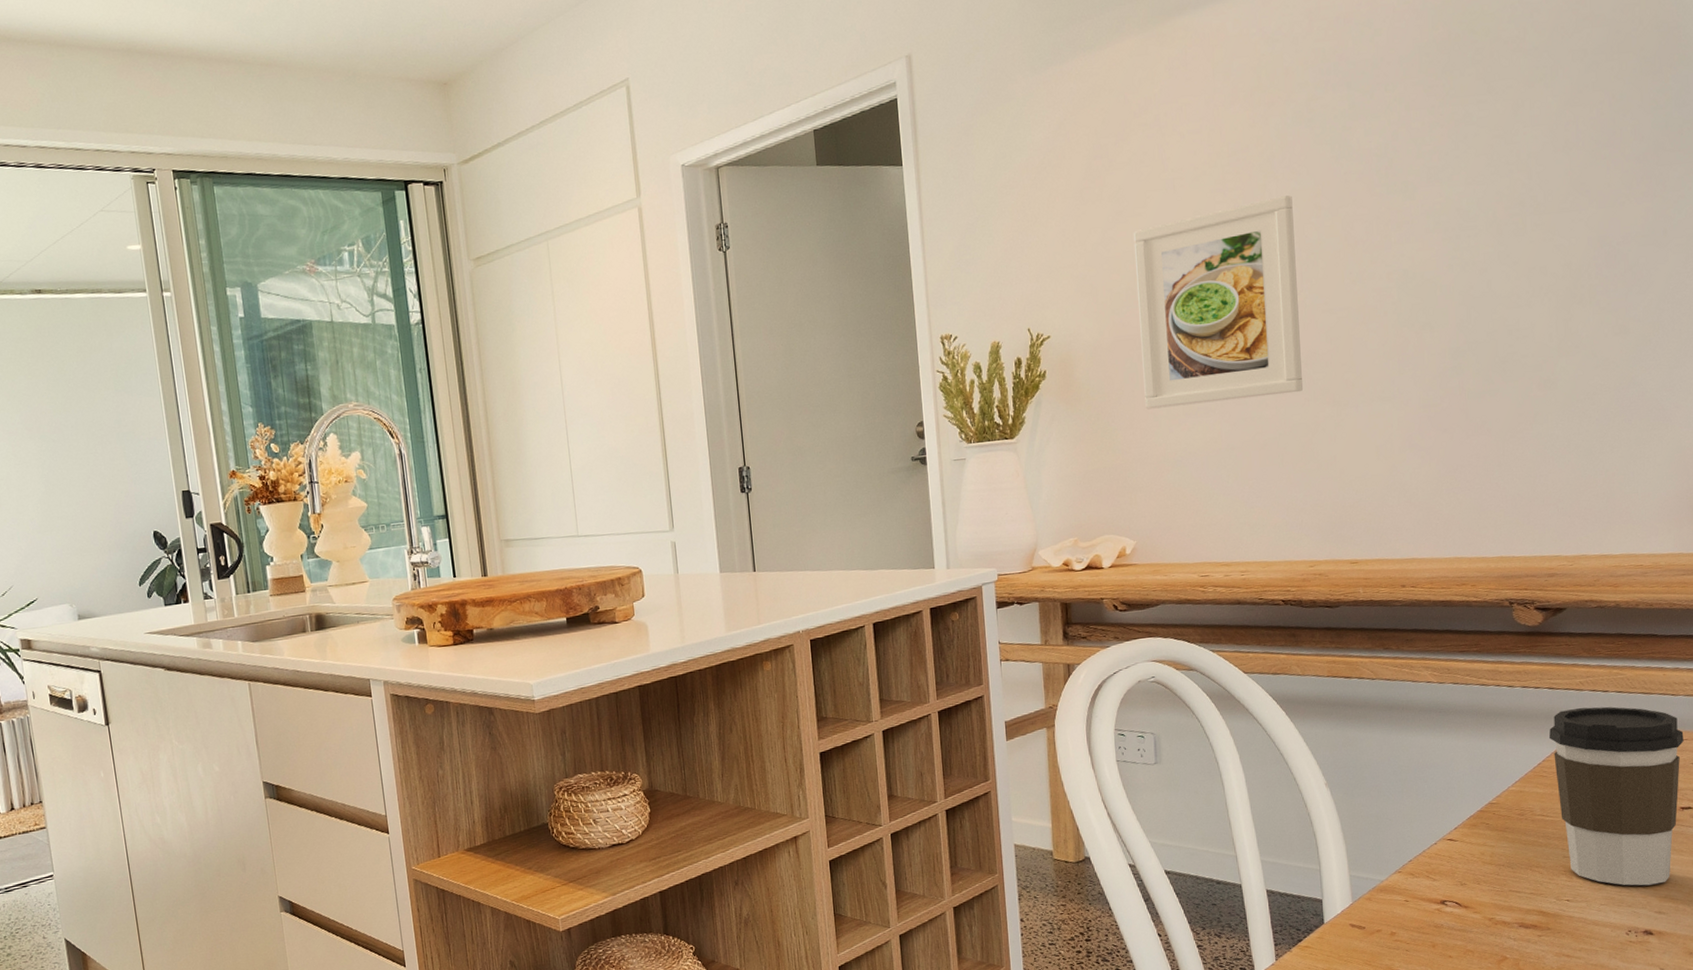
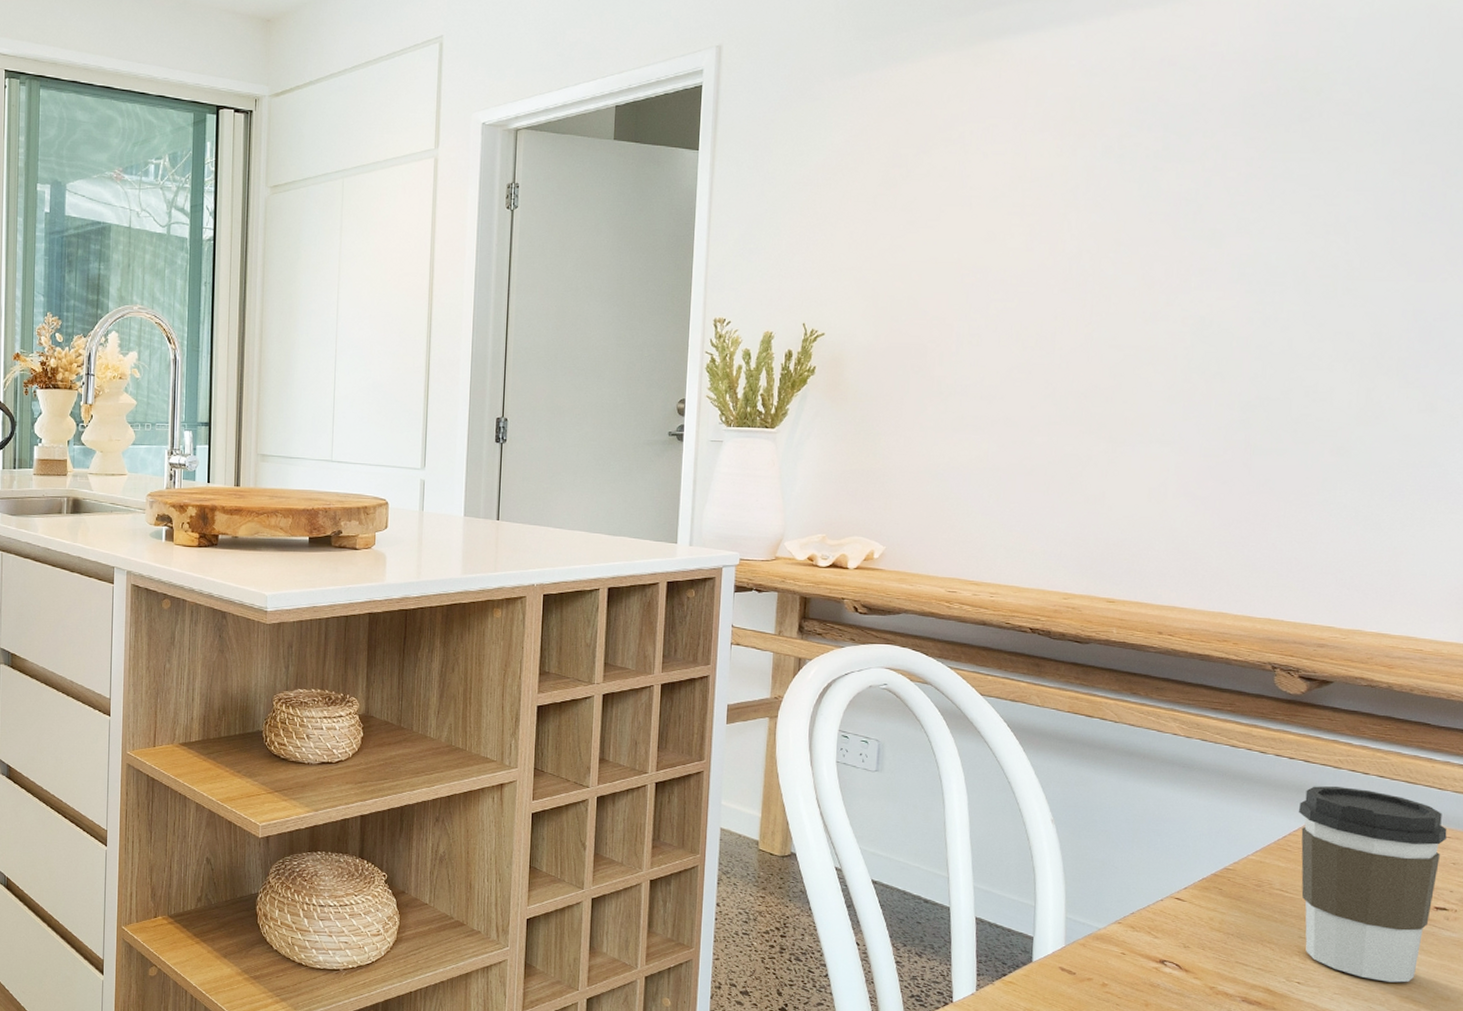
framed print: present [1133,195,1304,410] -> none [913,227,1092,423]

